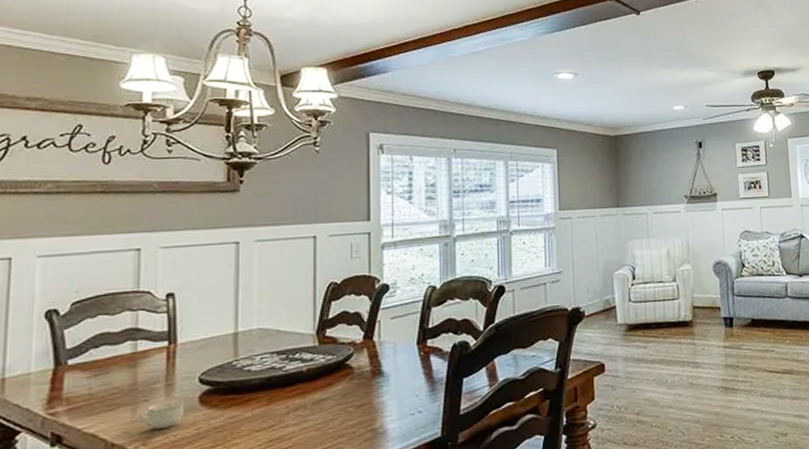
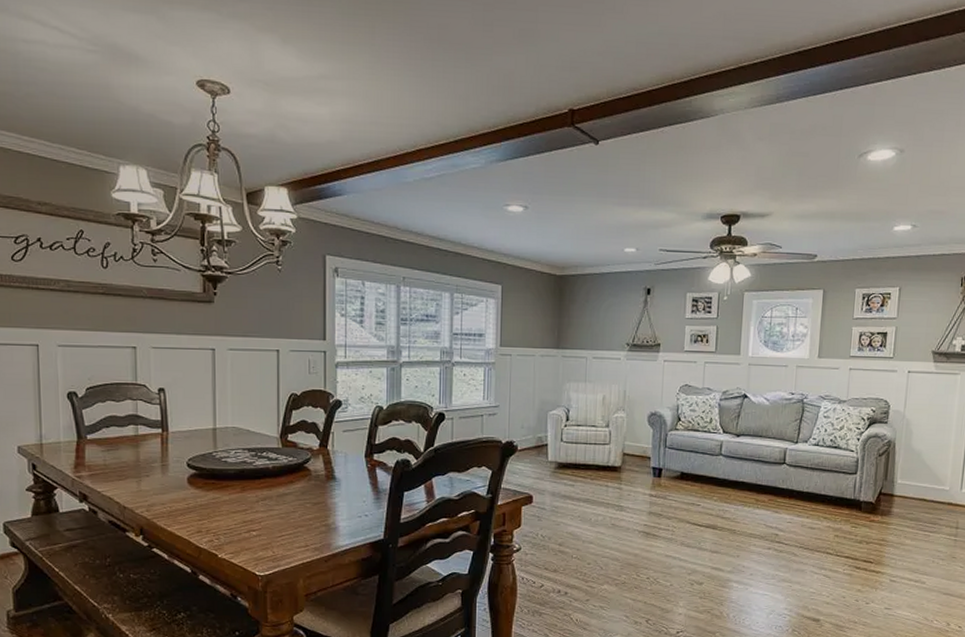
cup: present [137,400,185,429] -> none [142,479,177,500]

